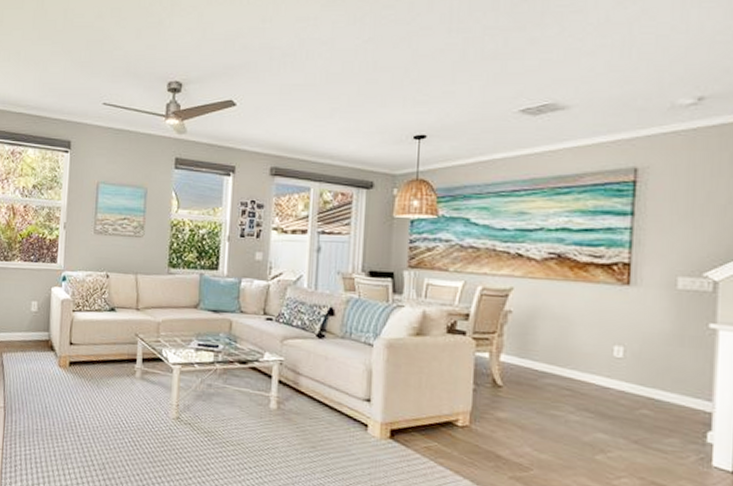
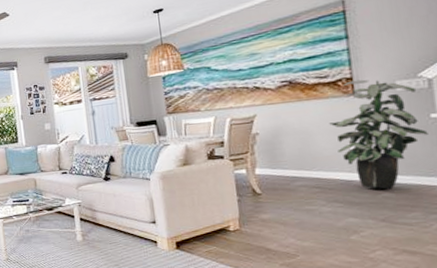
indoor plant: none [595,267,703,406] -> present [329,79,428,190]

